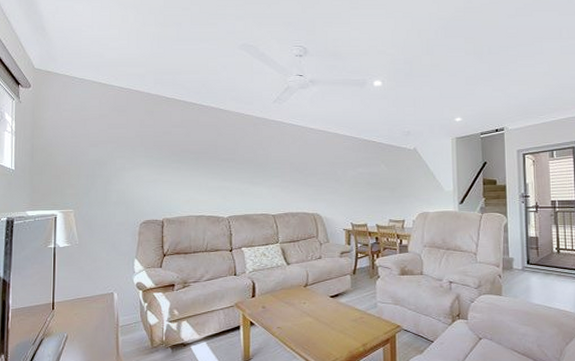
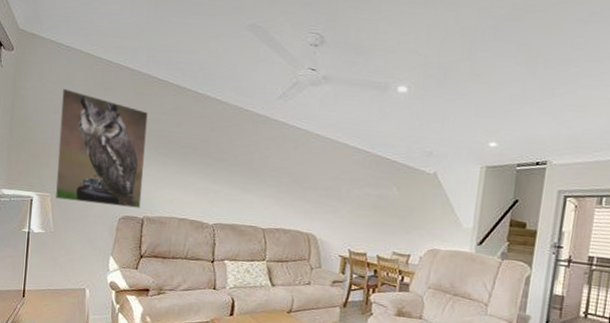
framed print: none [78,115,160,213] -> present [54,88,148,208]

